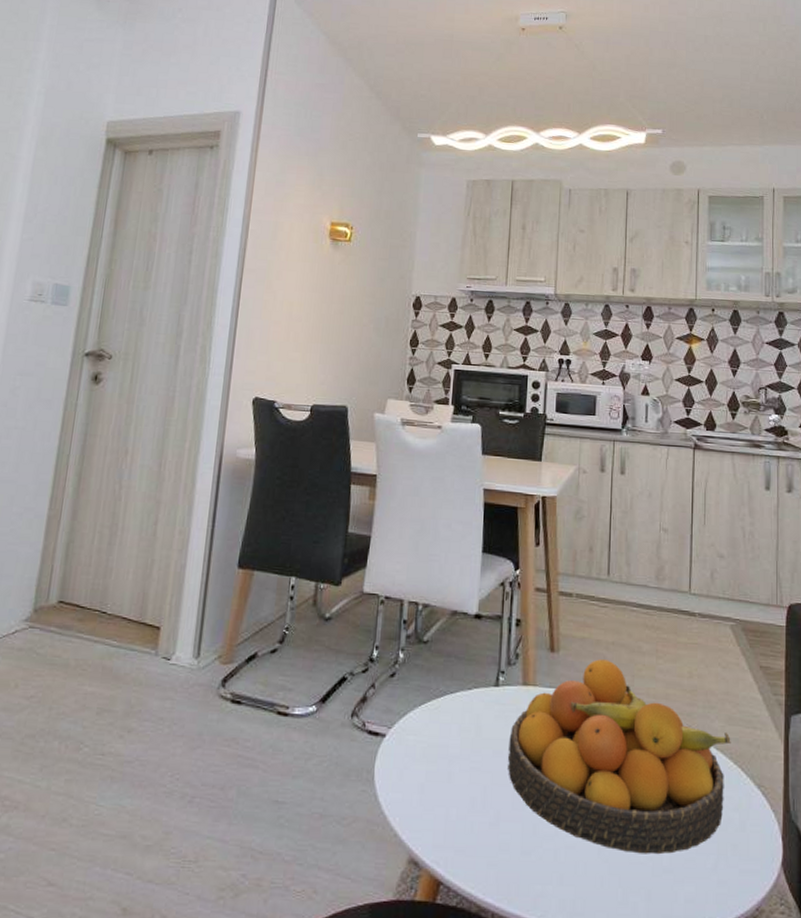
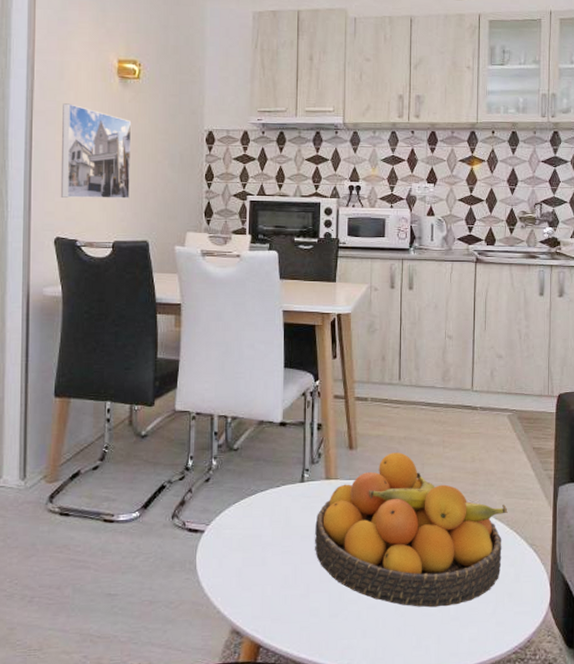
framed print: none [262,263,340,361] -> present [60,103,132,199]

